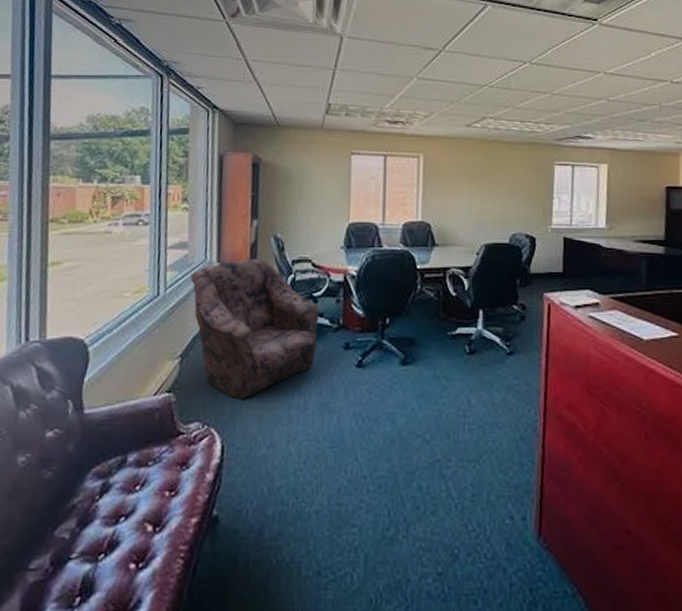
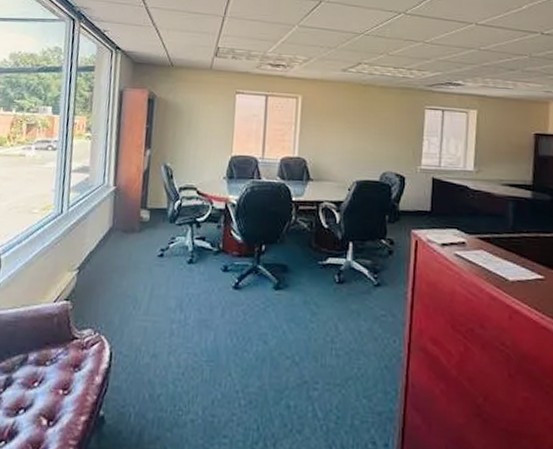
armchair: present [190,259,321,400] -> none [90,184,203,312]

